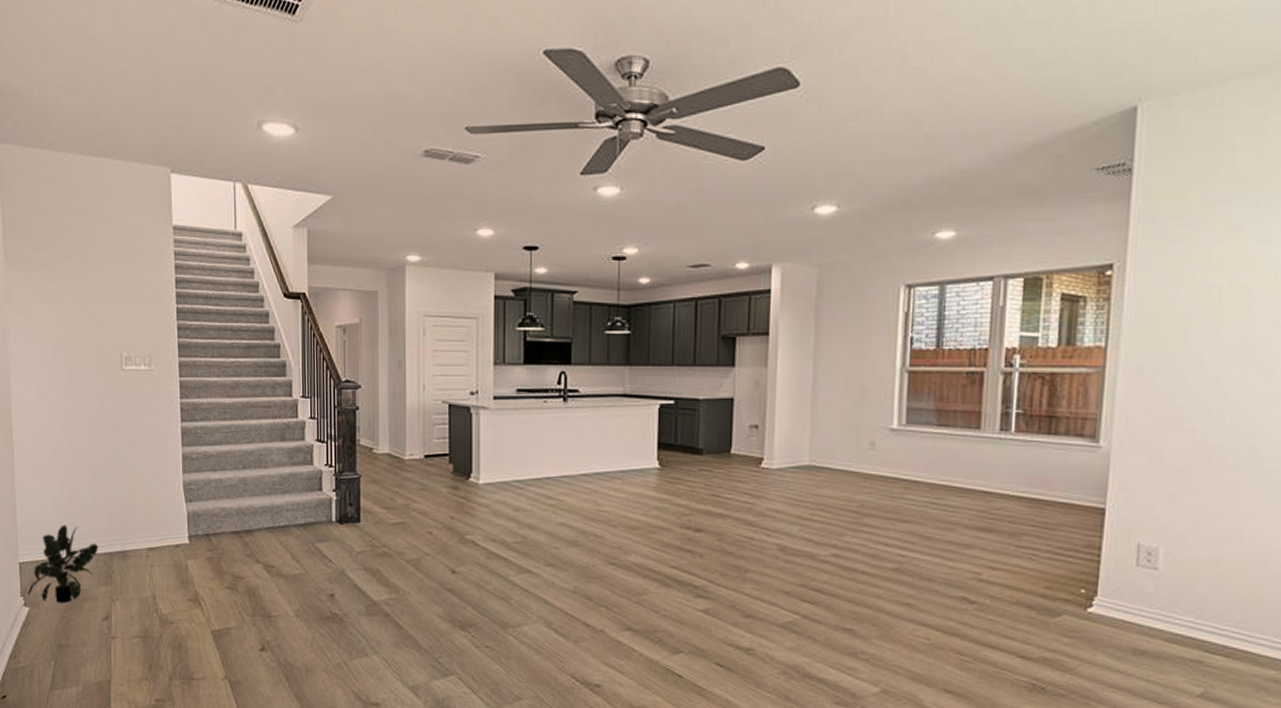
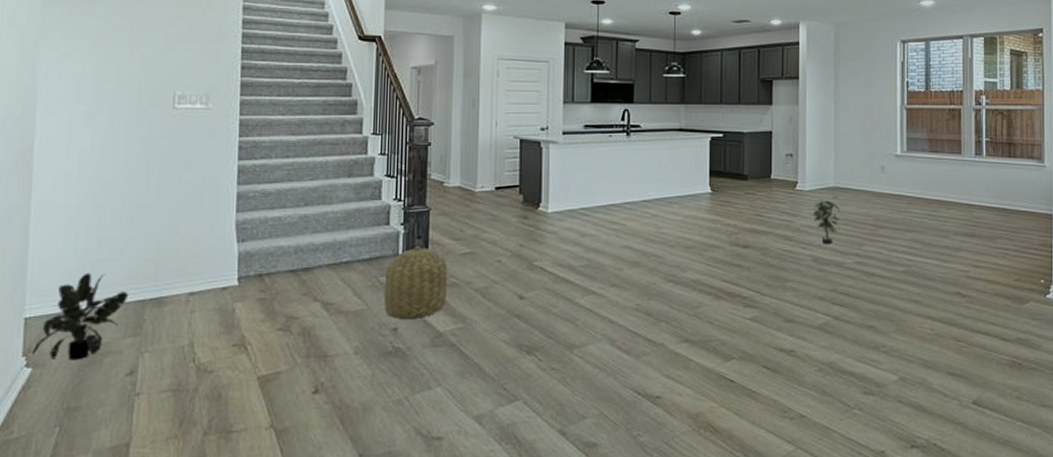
basket: none [319,514,381,586] -> present [383,246,448,319]
potted plant: none [780,475,816,532] -> present [812,195,841,244]

